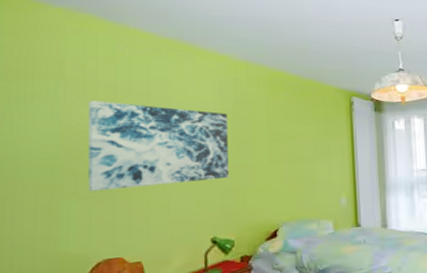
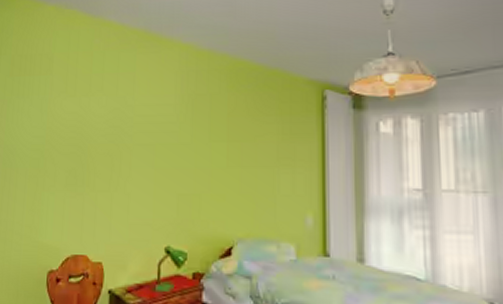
wall art: present [88,100,228,191] -> none [64,94,187,185]

